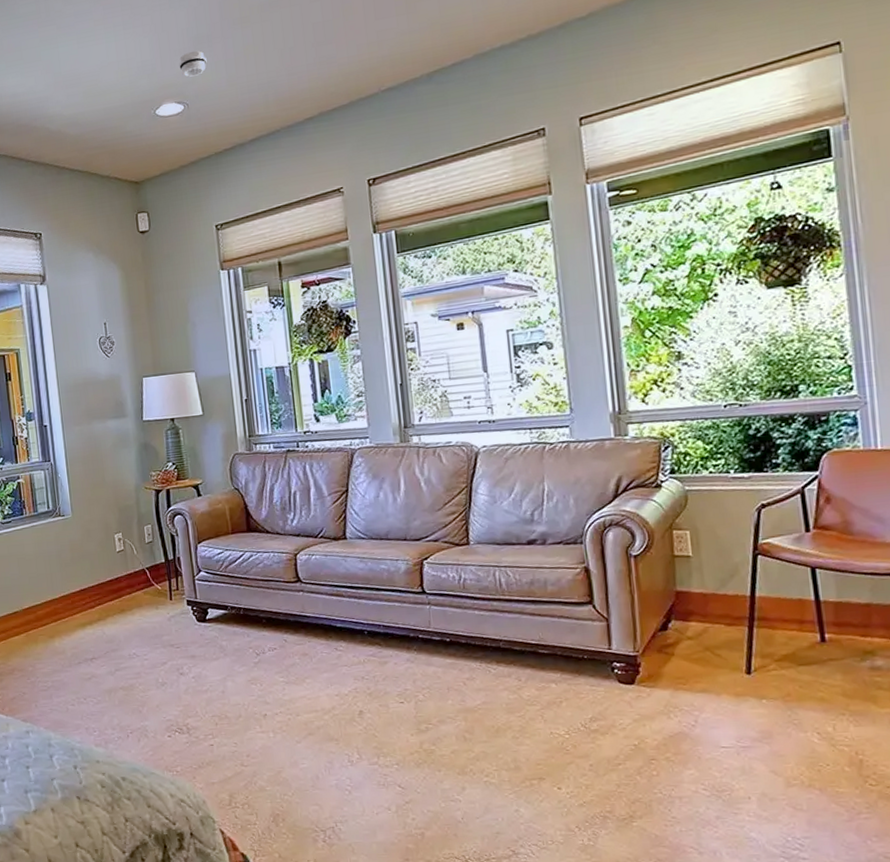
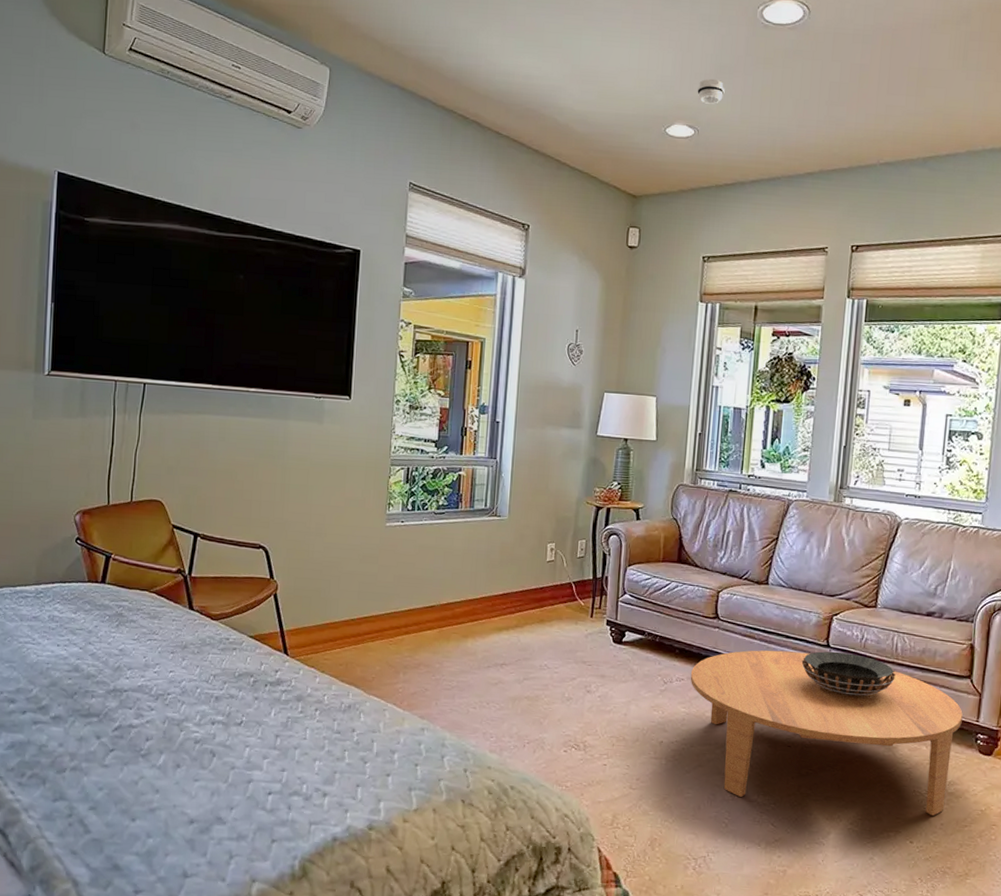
coffee table: none [282,602,592,761] -> present [690,650,963,817]
decorative bowl: none [398,596,505,641] -> present [801,651,896,696]

